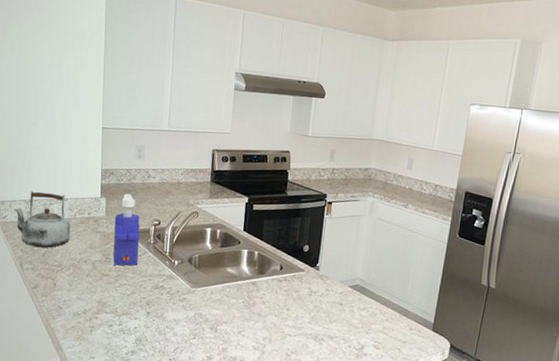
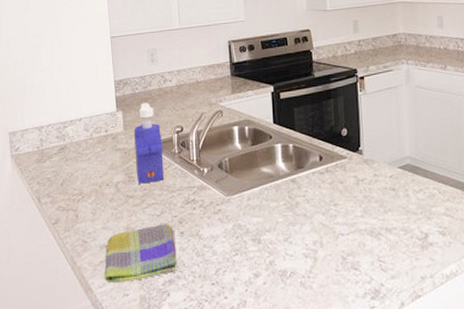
kettle: present [13,190,71,248] -> none [26,114,89,178]
dish towel: none [74,302,142,347] -> present [104,224,176,283]

